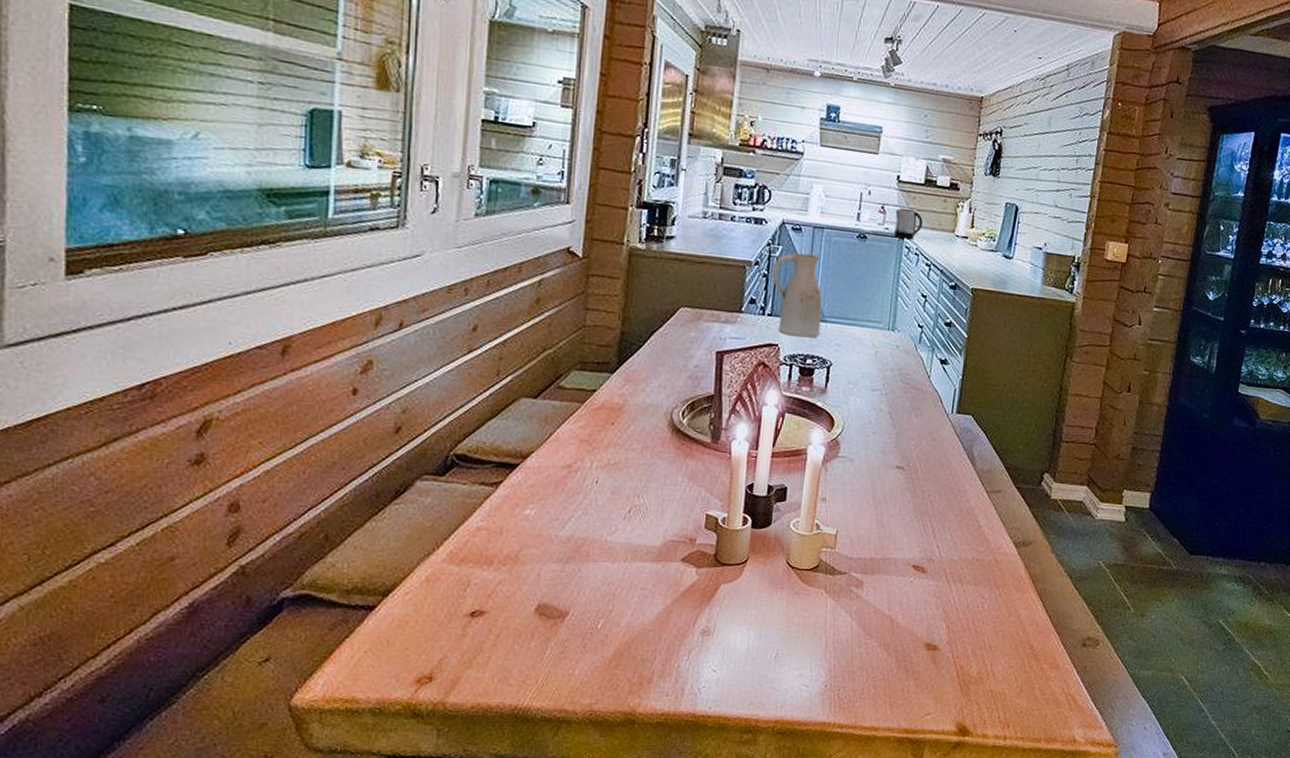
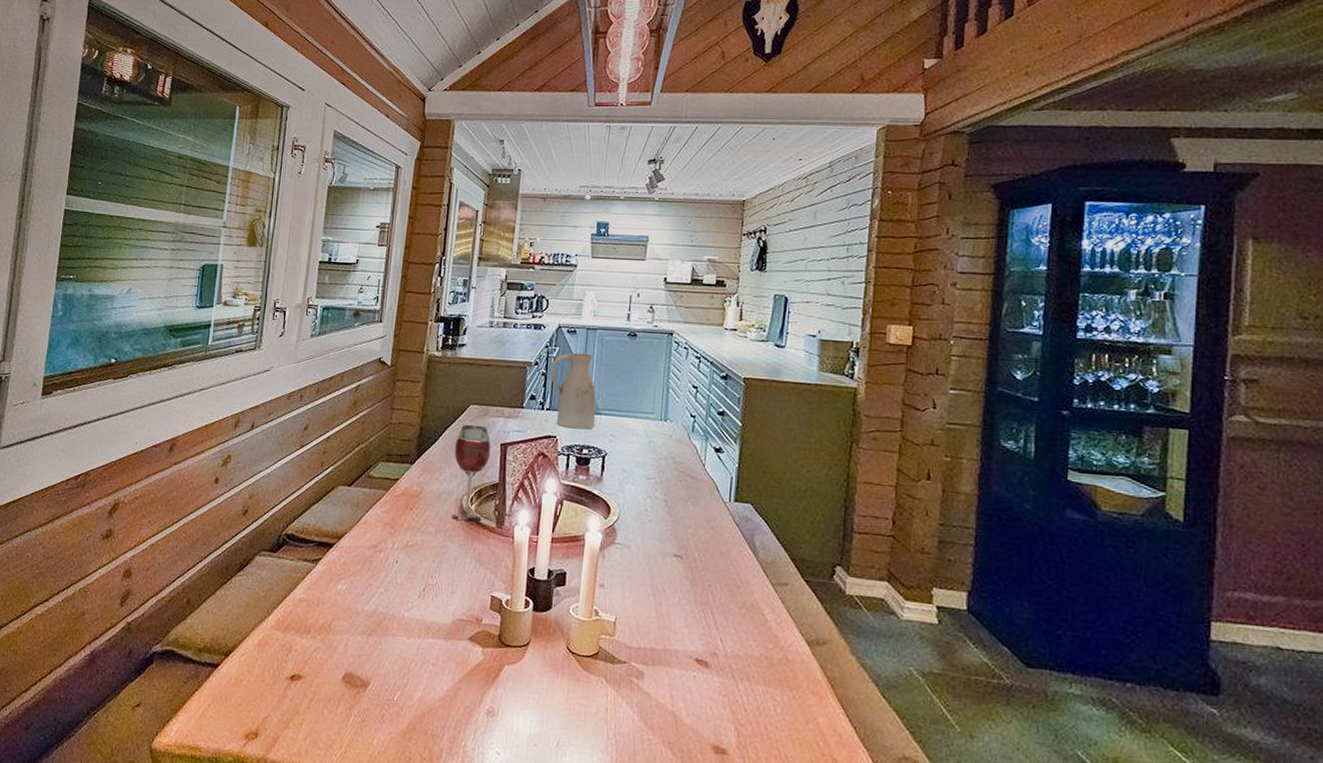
wineglass: none [660,329,706,438] -> present [452,424,491,523]
kettle: present [894,207,923,240] -> none [663,305,691,335]

